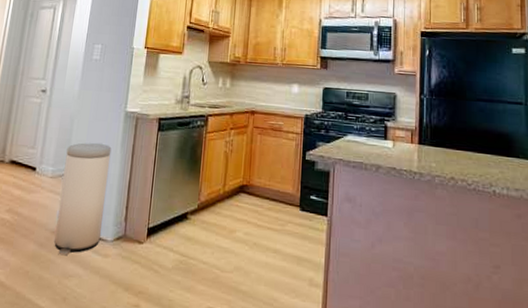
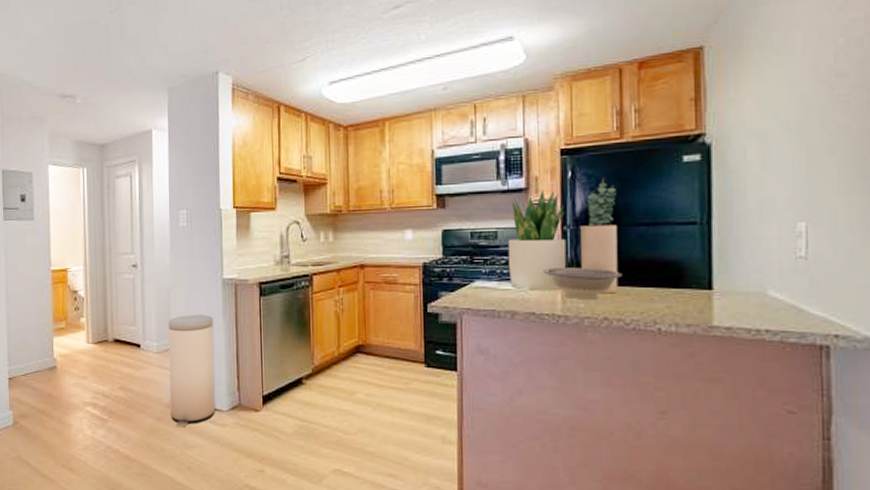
planter: none [376,63,423,151] -> present [507,189,567,292]
bowl: none [403,129,467,161] -> present [543,267,623,300]
vase: none [434,59,463,157] -> present [580,178,619,294]

